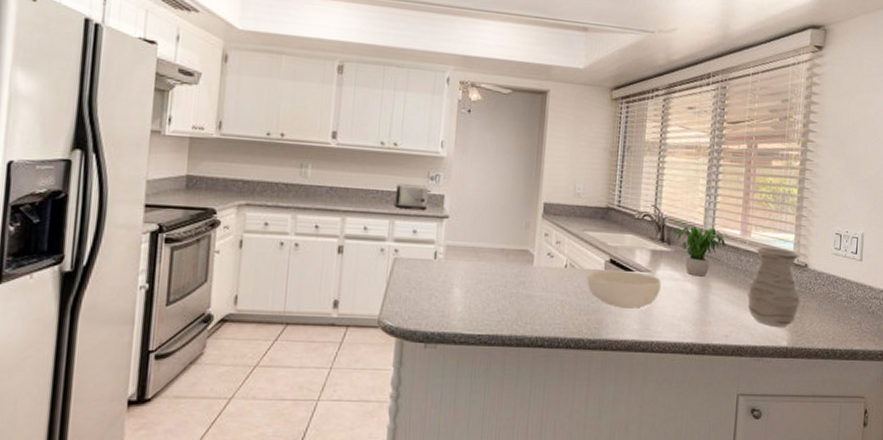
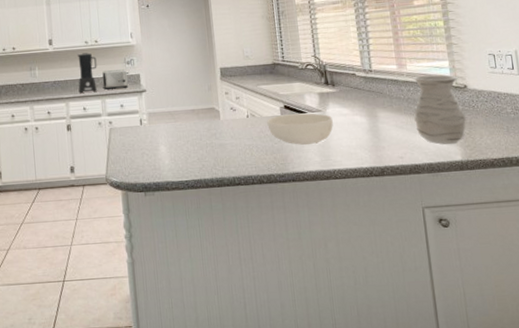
blender: none [361,156,392,208] -> present [78,52,97,93]
potted plant: present [670,222,728,277] -> none [332,66,386,110]

